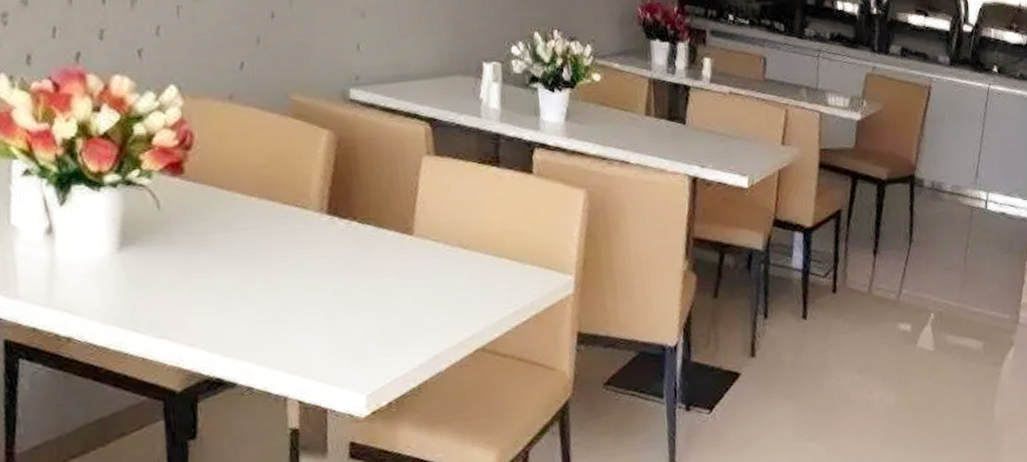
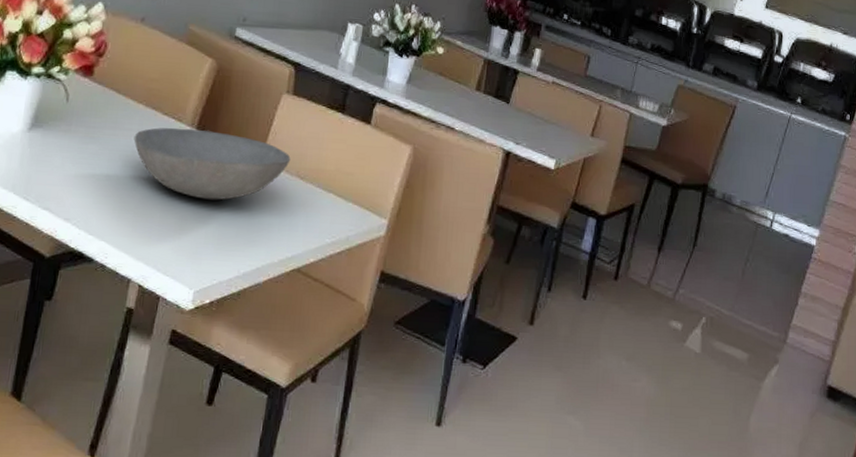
bowl: none [252,212,448,292] -> present [133,127,291,200]

